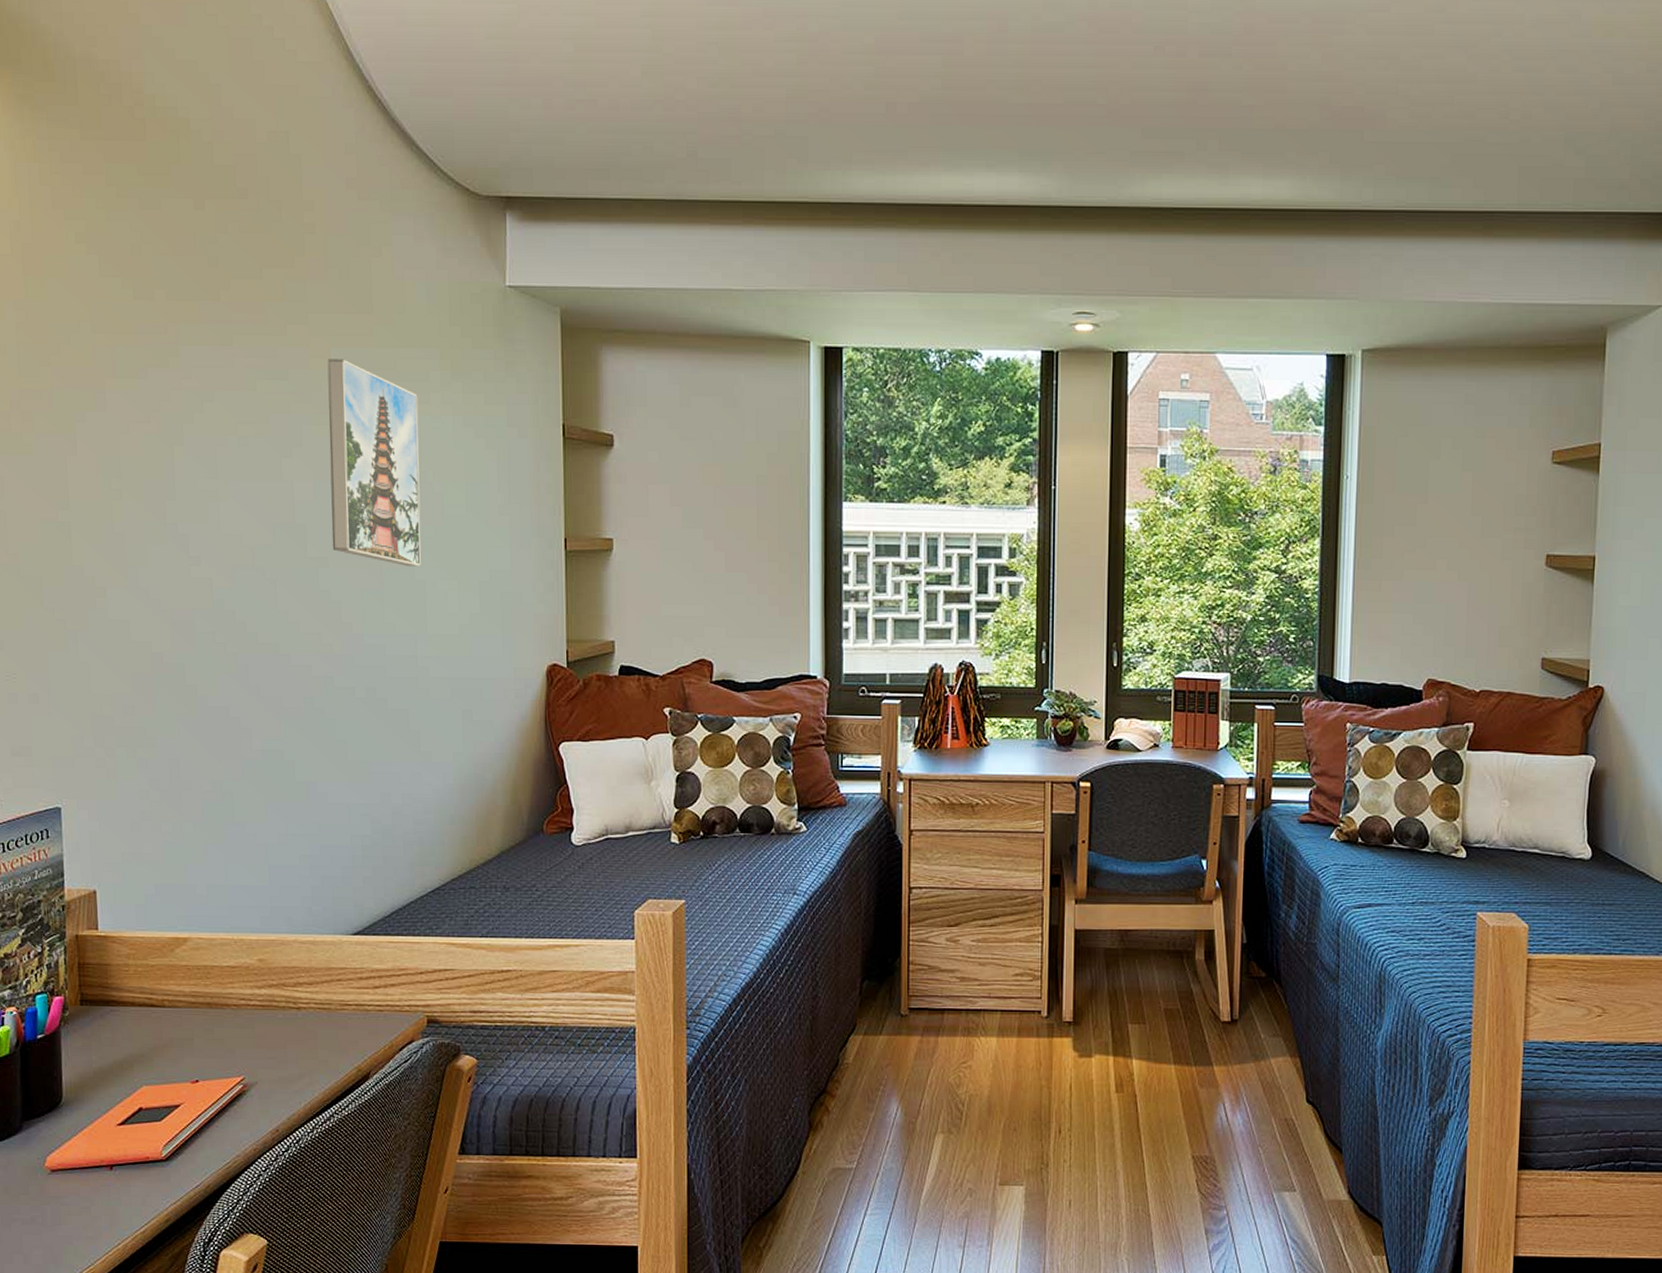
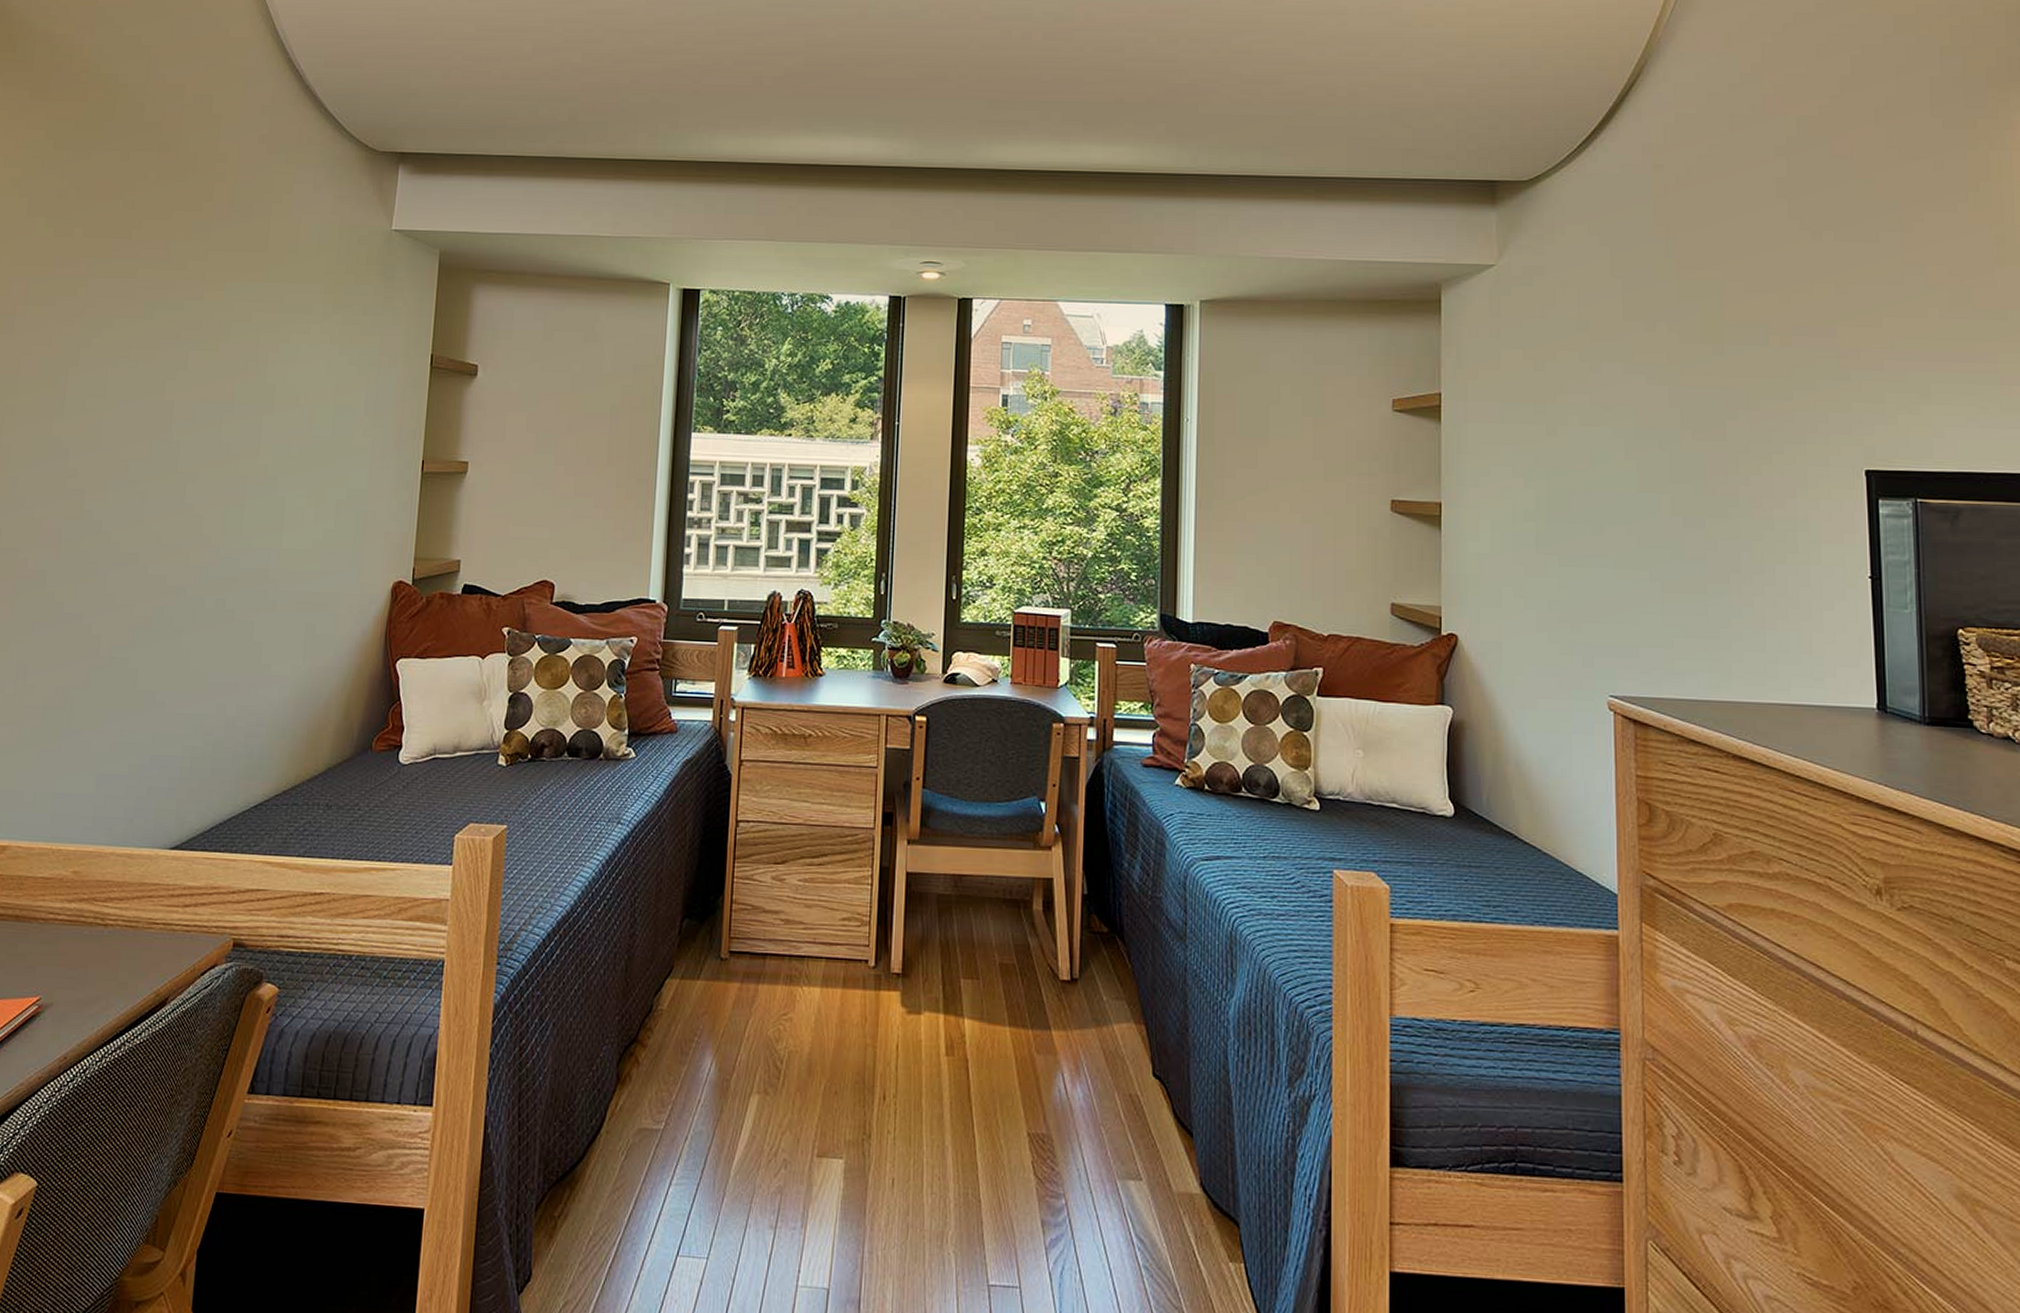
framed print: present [327,359,421,566] -> none [202,291,300,484]

